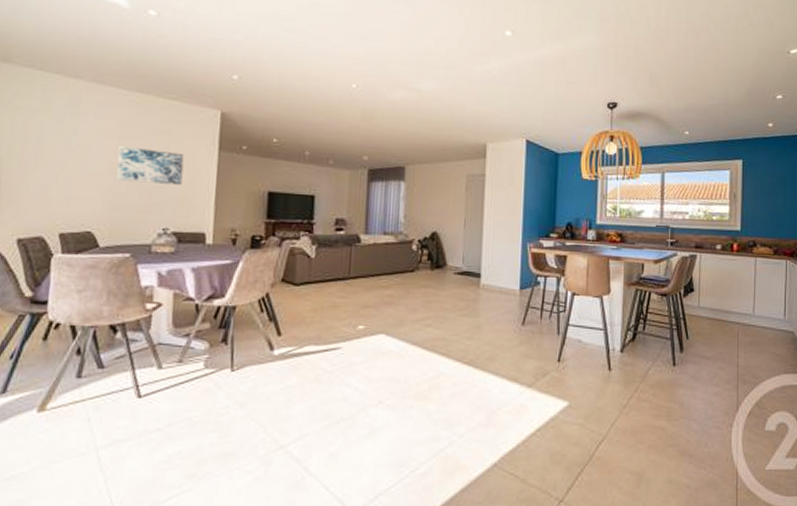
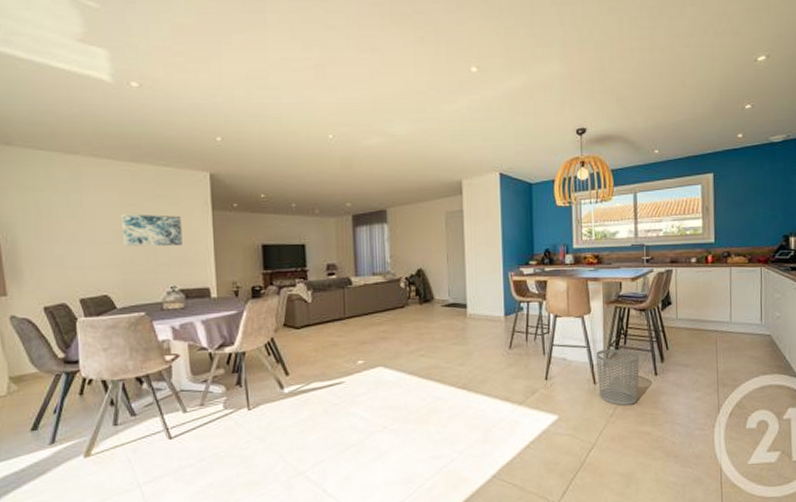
waste bin: none [612,334,658,396] -> present [596,349,639,405]

